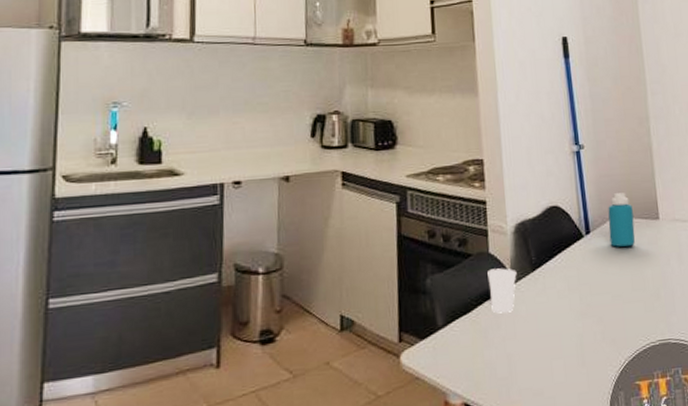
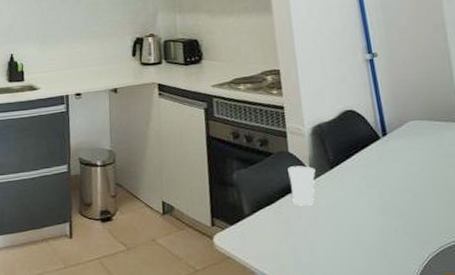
bottle: present [608,192,635,247] -> none [404,97,435,148]

